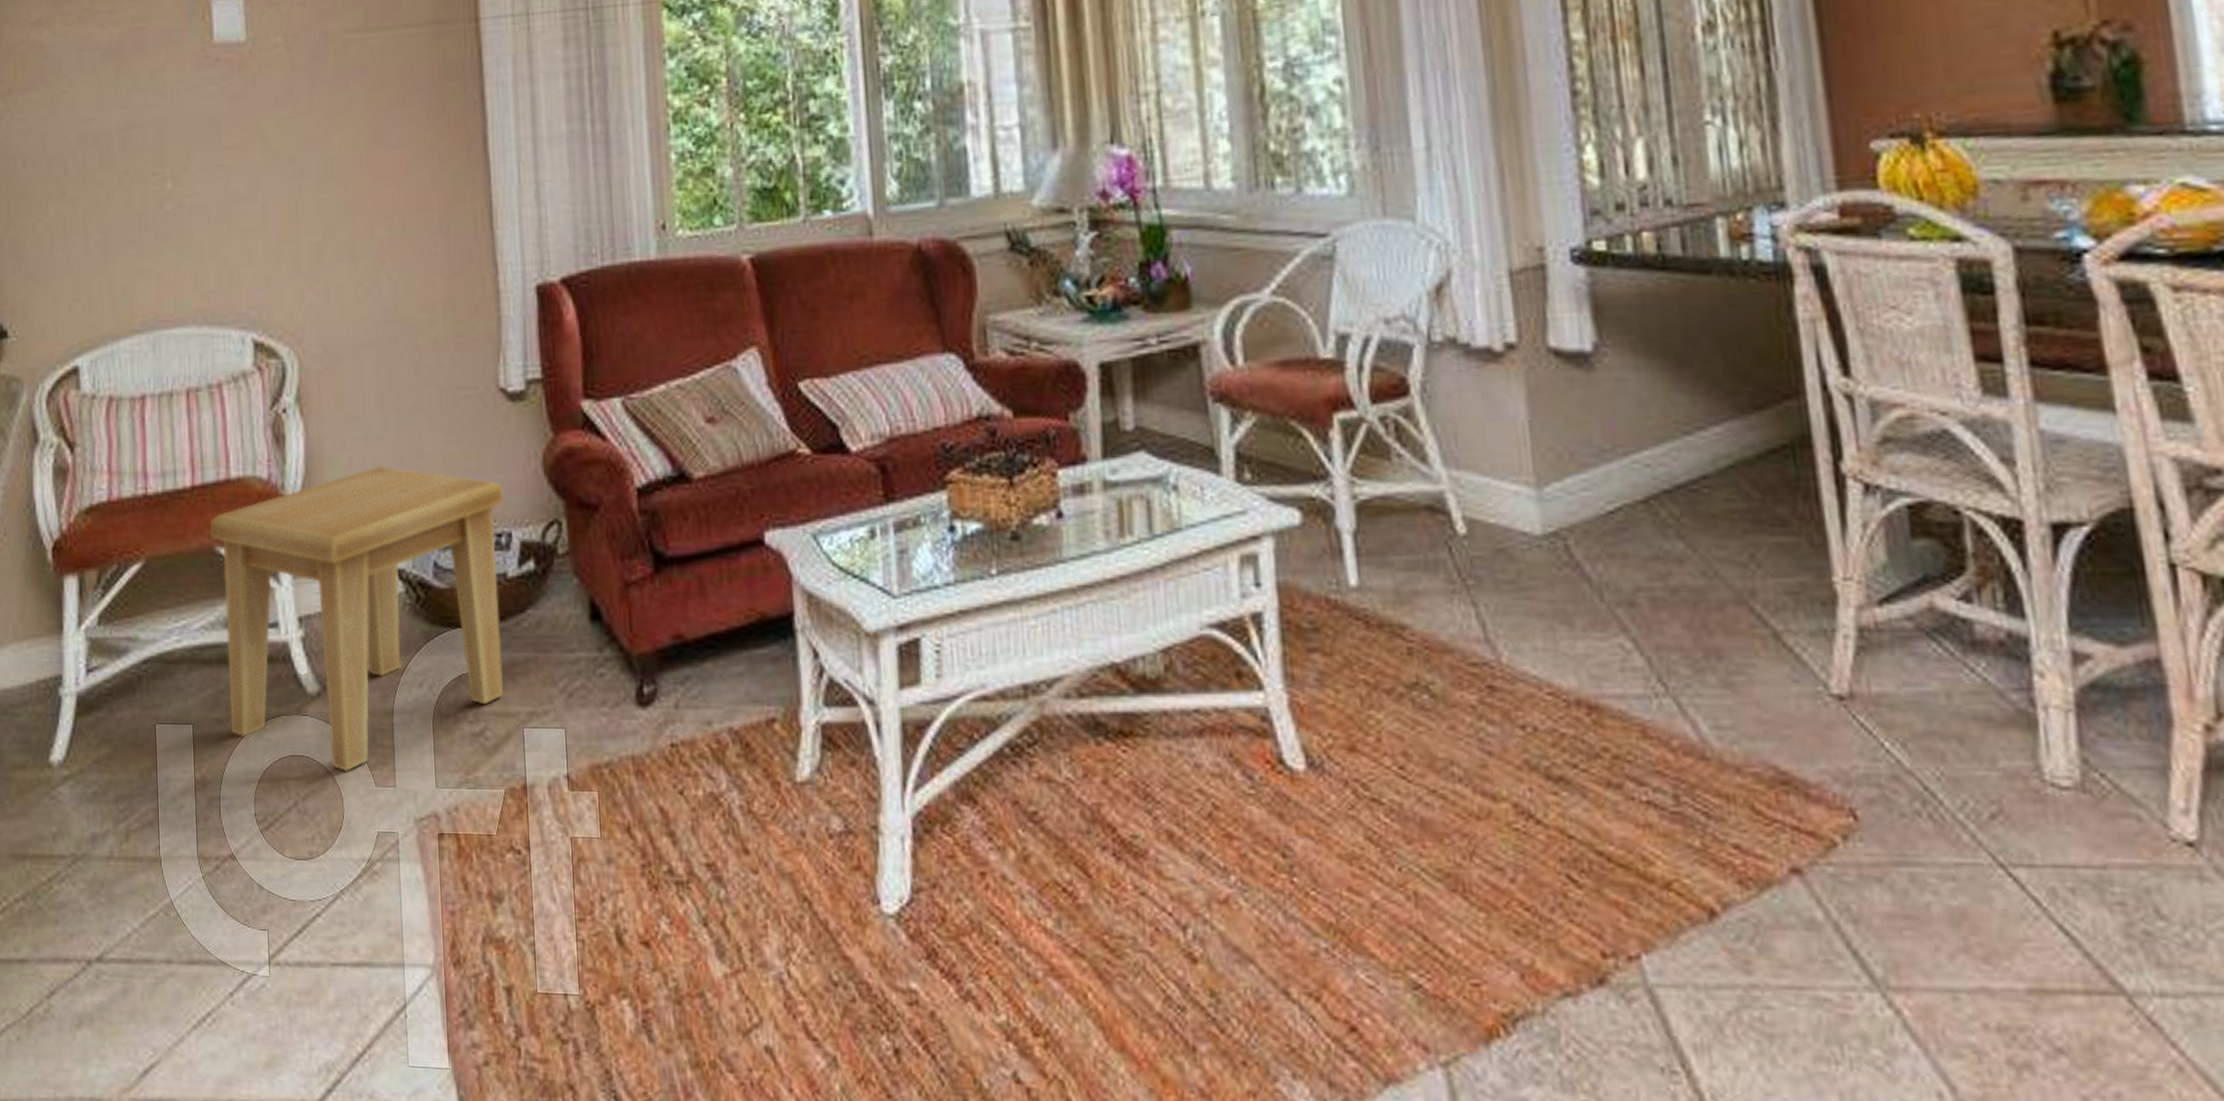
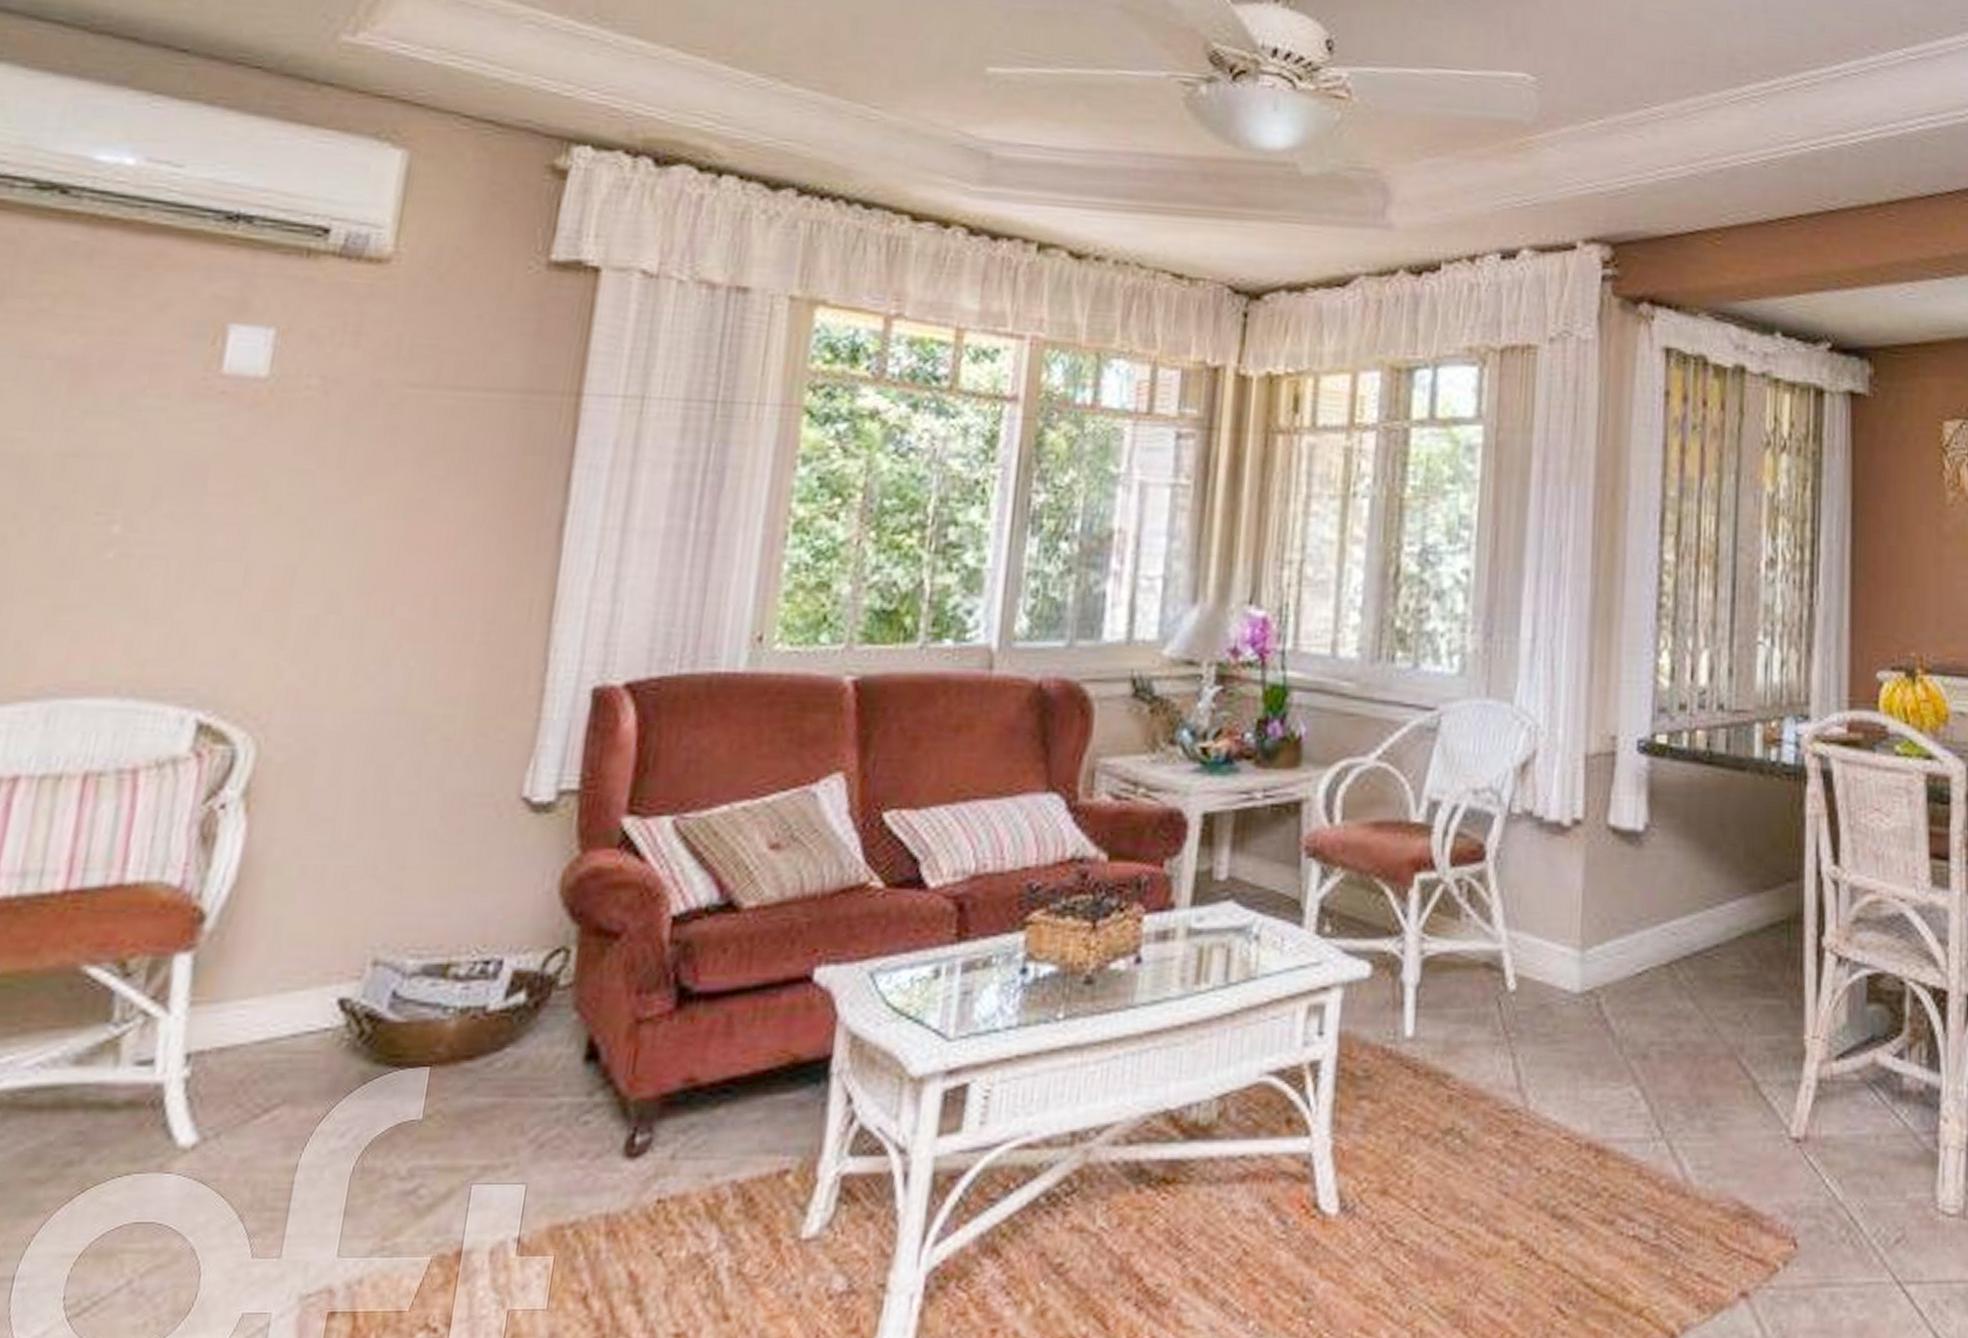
side table: present [209,465,505,771] -> none [52,876,504,1240]

